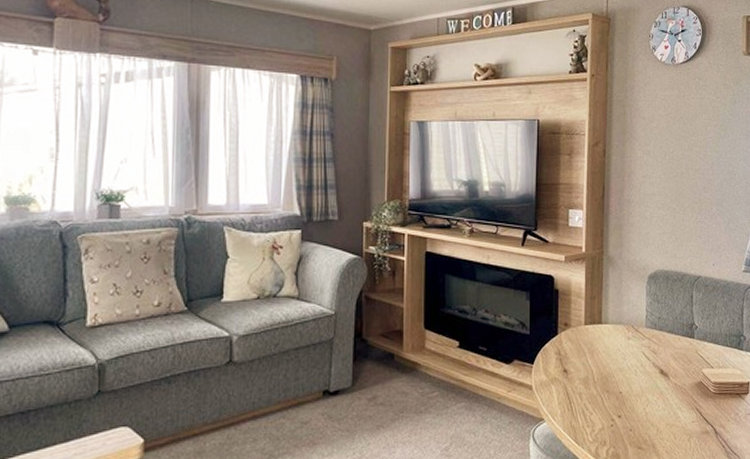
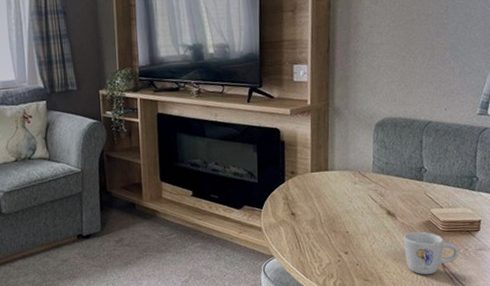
mug: none [676,393,730,443] -> present [403,231,459,275]

